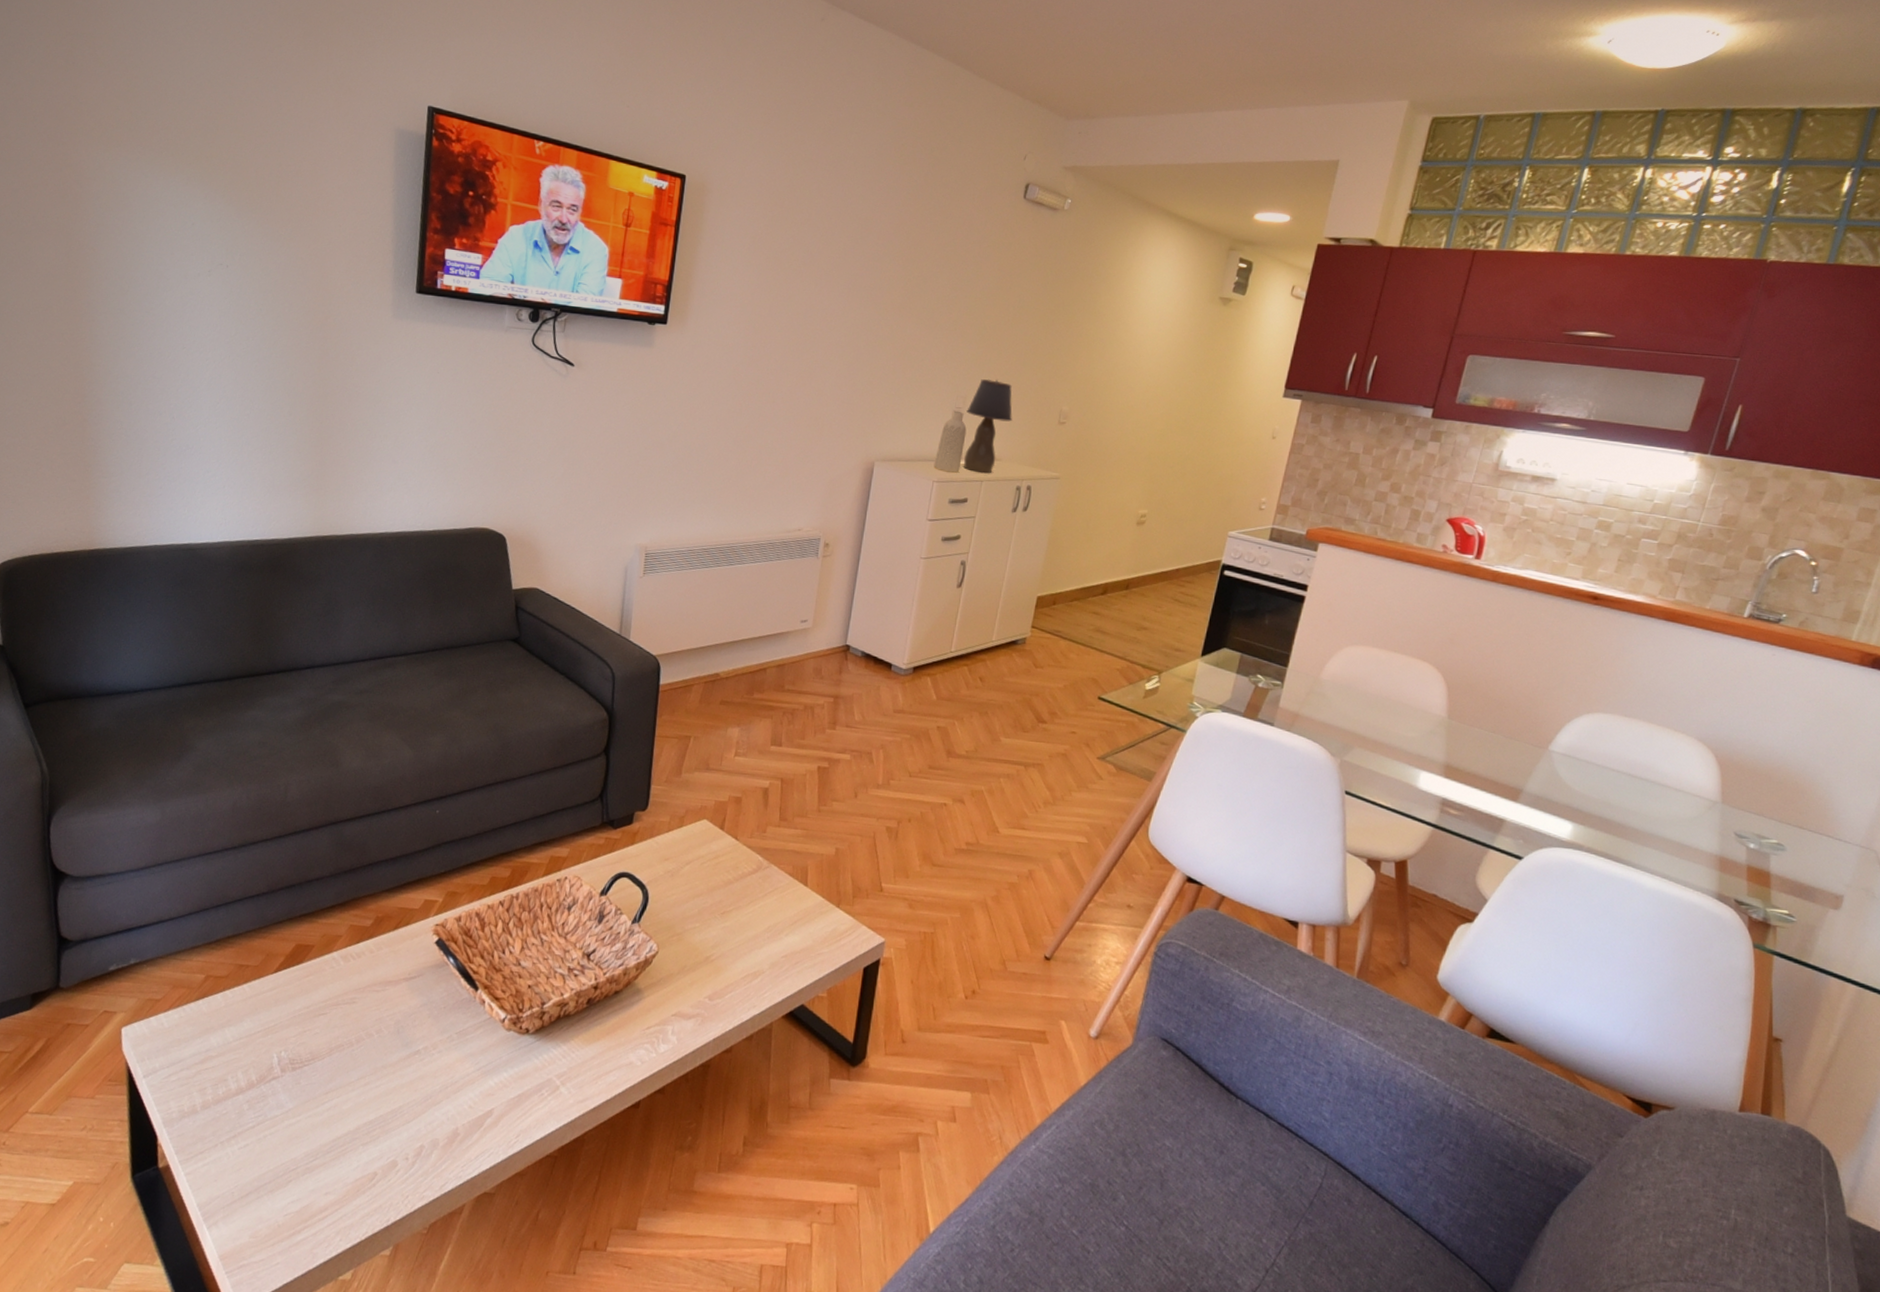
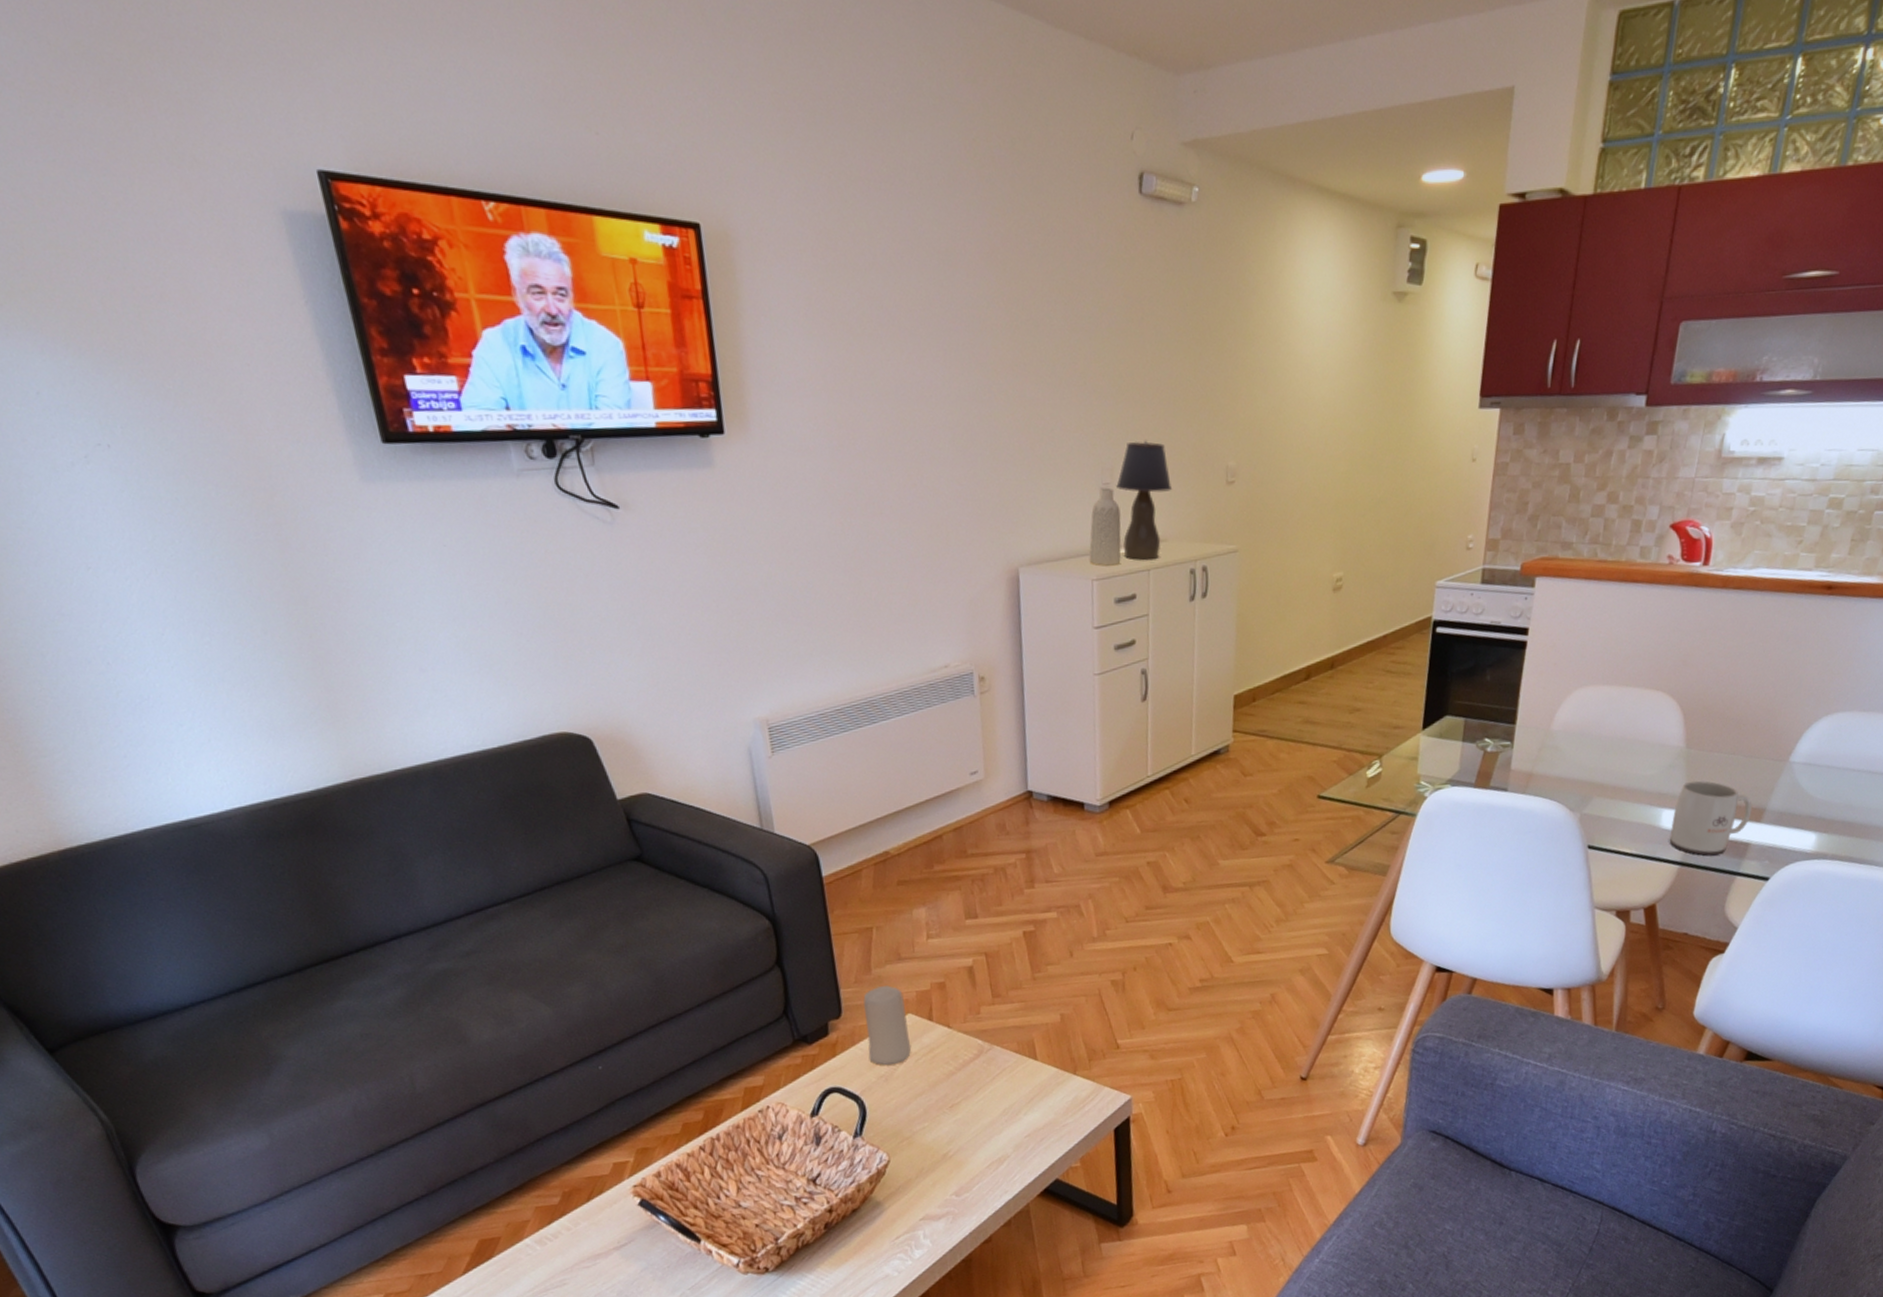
candle: none [661,789,704,863] -> present [863,985,912,1065]
mug: none [1426,749,1509,825] -> present [1670,780,1752,855]

